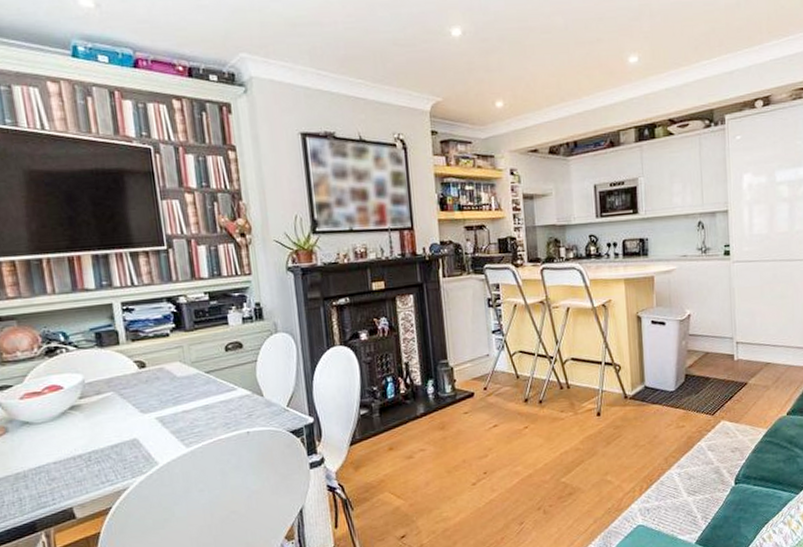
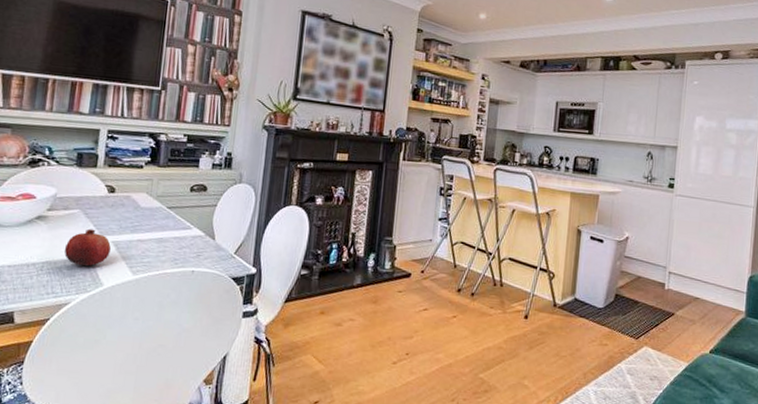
fruit: none [107,409,157,448] -> present [64,229,111,266]

